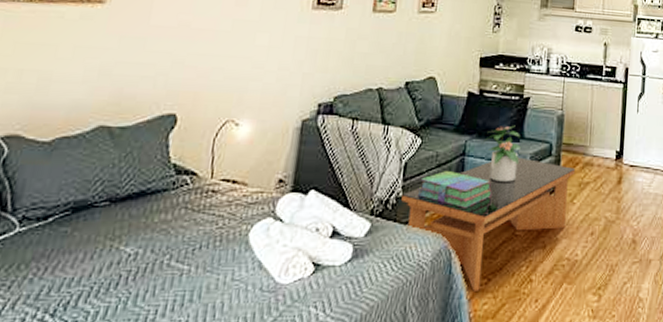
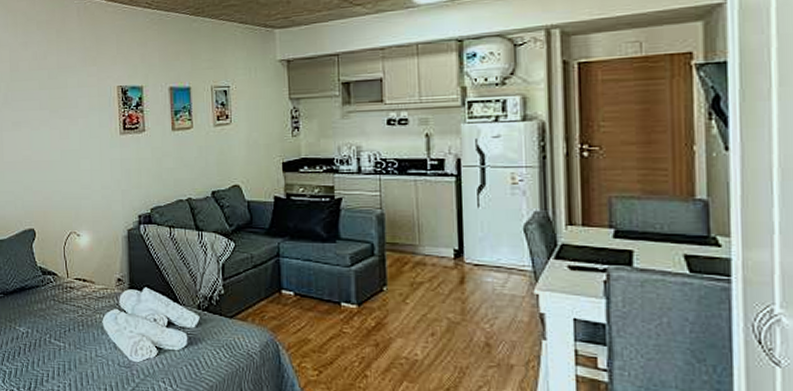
coffee table: present [401,157,576,291] -> none [224,257,405,381]
stack of books: present [417,171,492,208] -> none [238,271,312,305]
potted plant: present [482,125,521,182] -> none [295,226,338,281]

